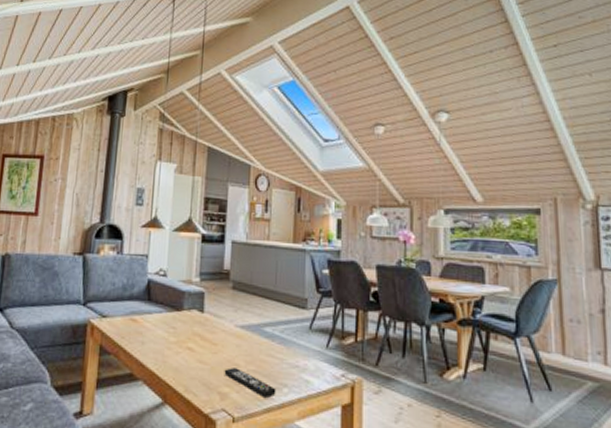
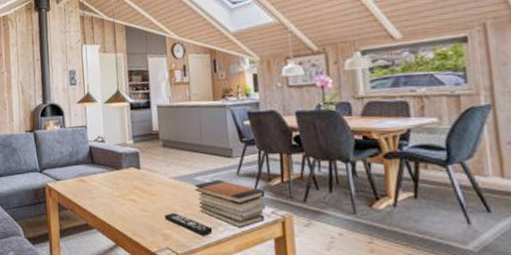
book stack: none [261,332,337,391] -> present [194,179,266,228]

